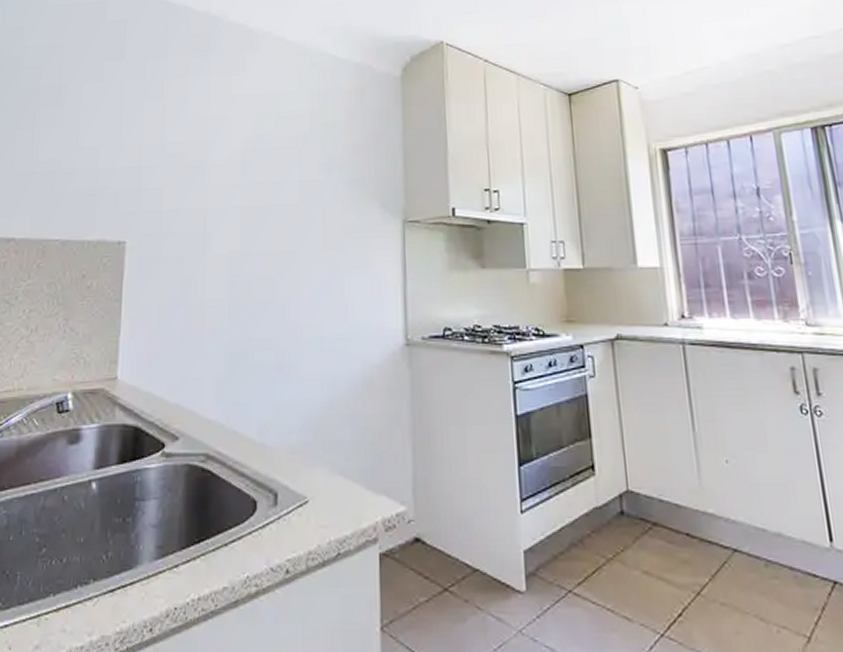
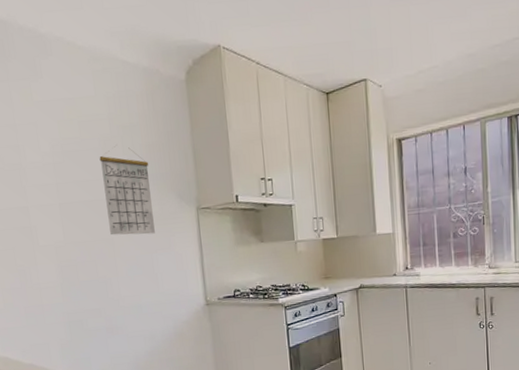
calendar: none [294,145,351,249] -> present [99,146,155,236]

